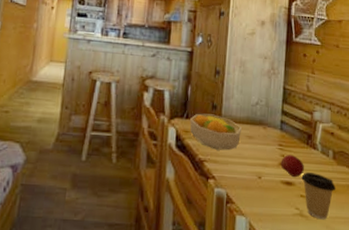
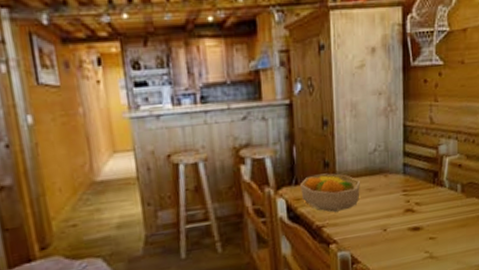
apple: present [280,154,304,178] -> none [406,197,431,222]
coffee cup: present [301,172,336,220] -> none [429,211,466,257]

